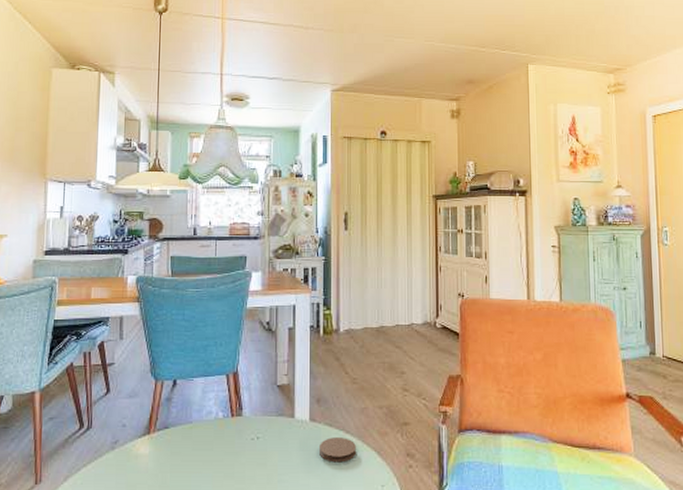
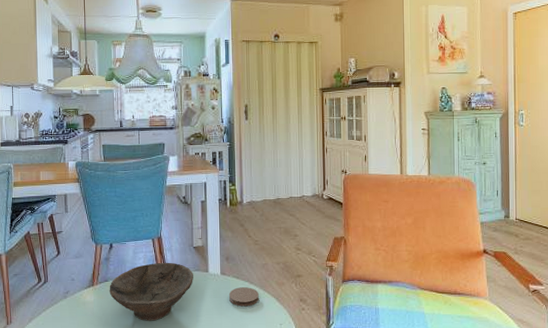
bowl: none [169,404,276,481] -> present [109,262,193,321]

